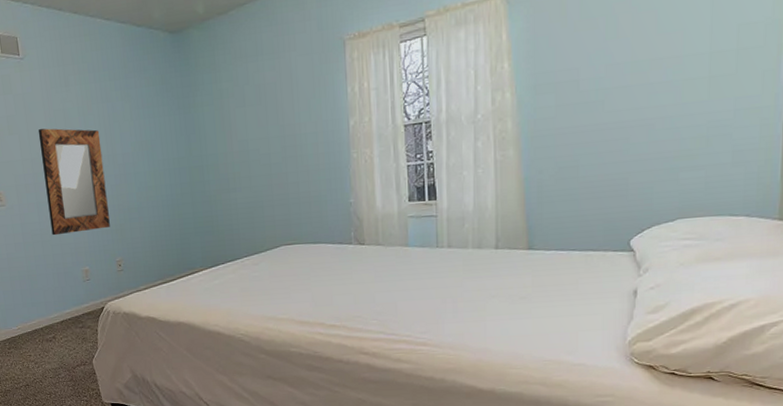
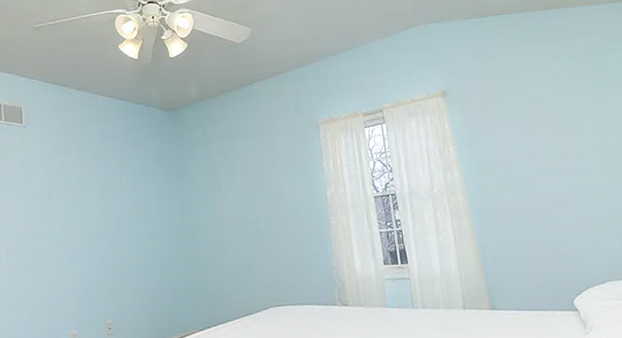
home mirror: present [38,128,110,236] -> none [34,190,102,298]

